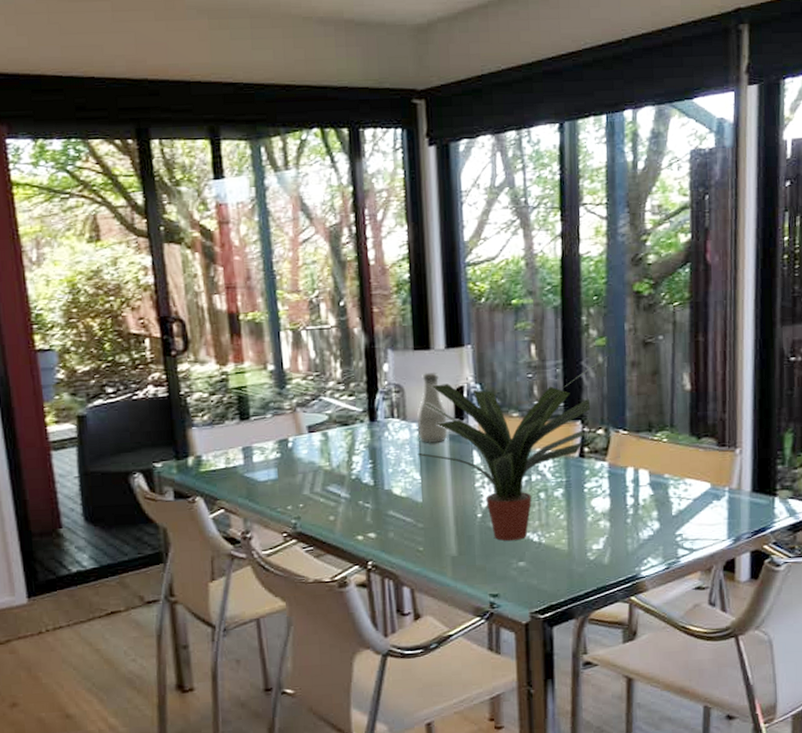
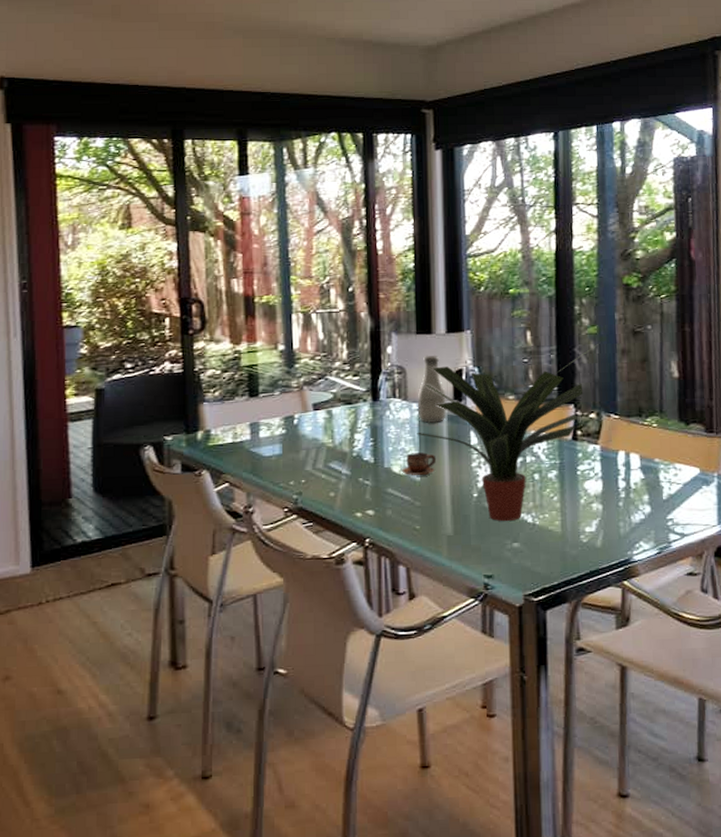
cup: none [403,473,438,498] -> present [402,452,436,476]

